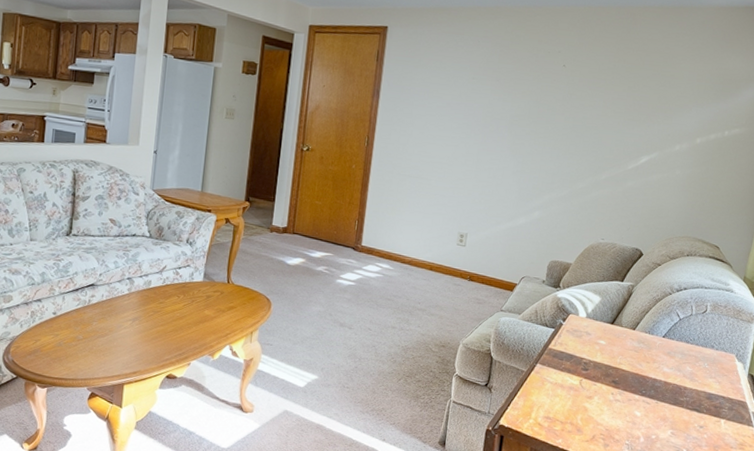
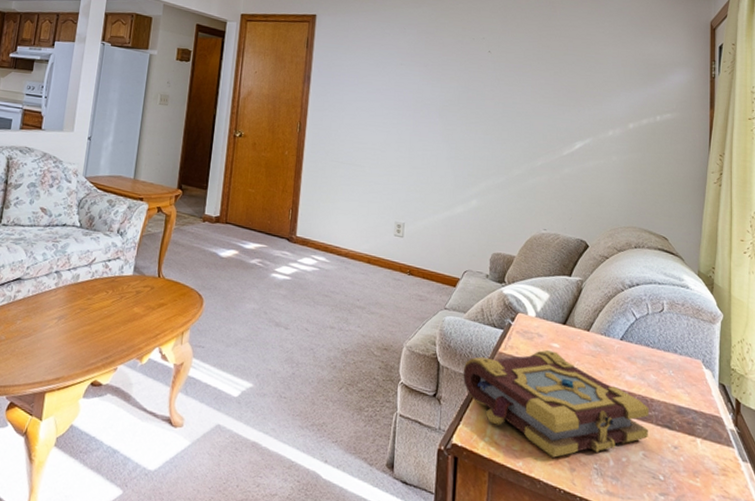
book: none [513,346,682,436] -> present [463,350,650,458]

